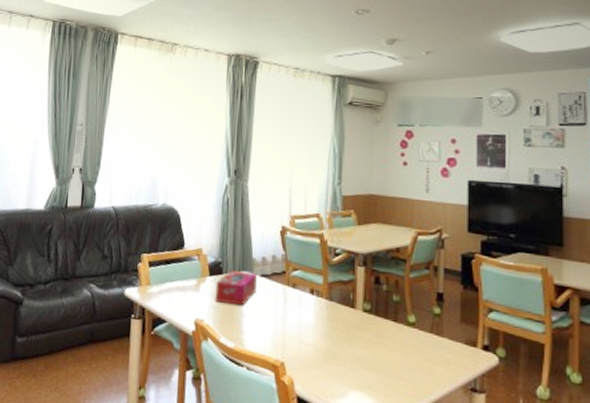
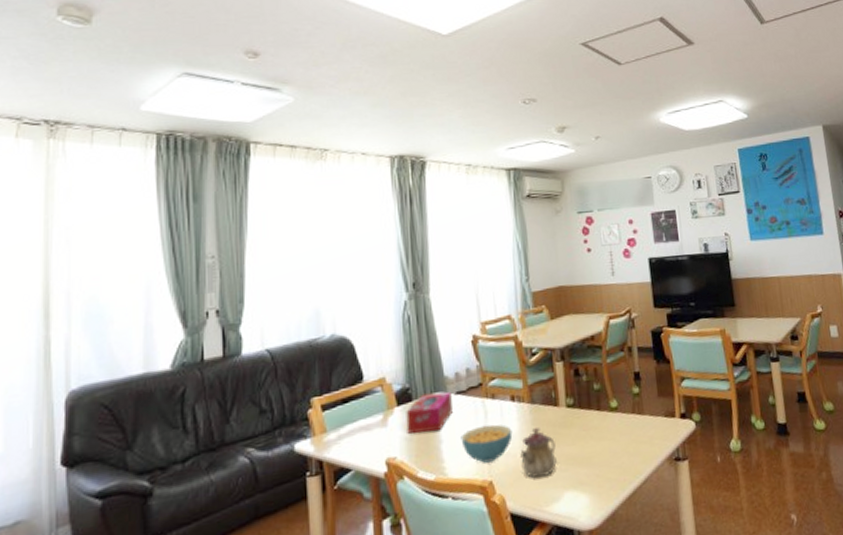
cereal bowl: none [260,310,308,345] -> present [460,424,513,463]
teapot: none [312,323,348,371] -> present [520,427,557,478]

